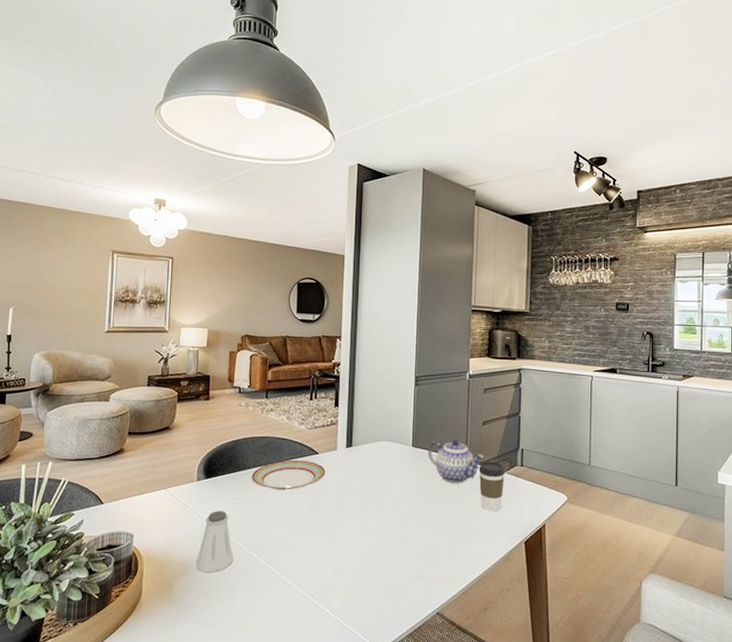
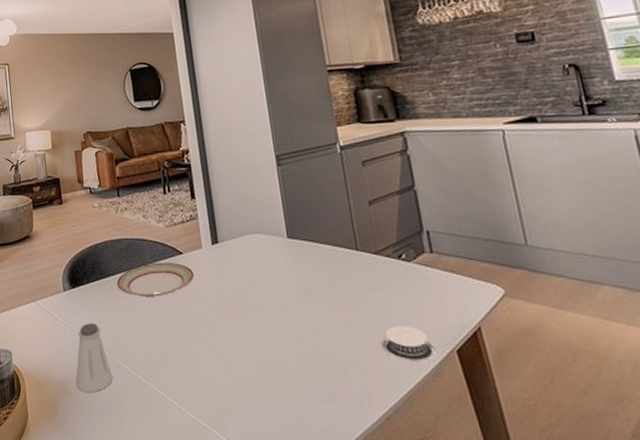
teapot: present [427,439,485,483] -> none [307,224,380,278]
architectural model: none [469,521,511,550] -> present [380,325,439,362]
coffee cup: present [478,460,505,512] -> none [375,248,416,313]

